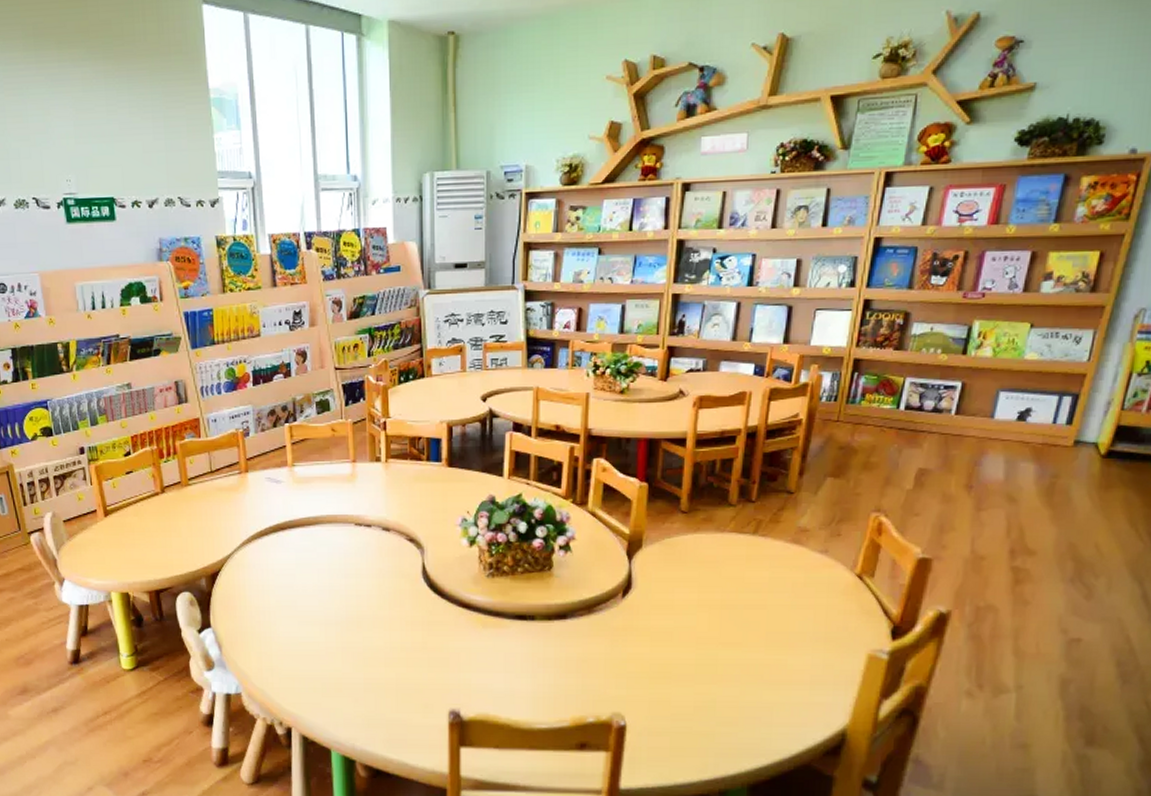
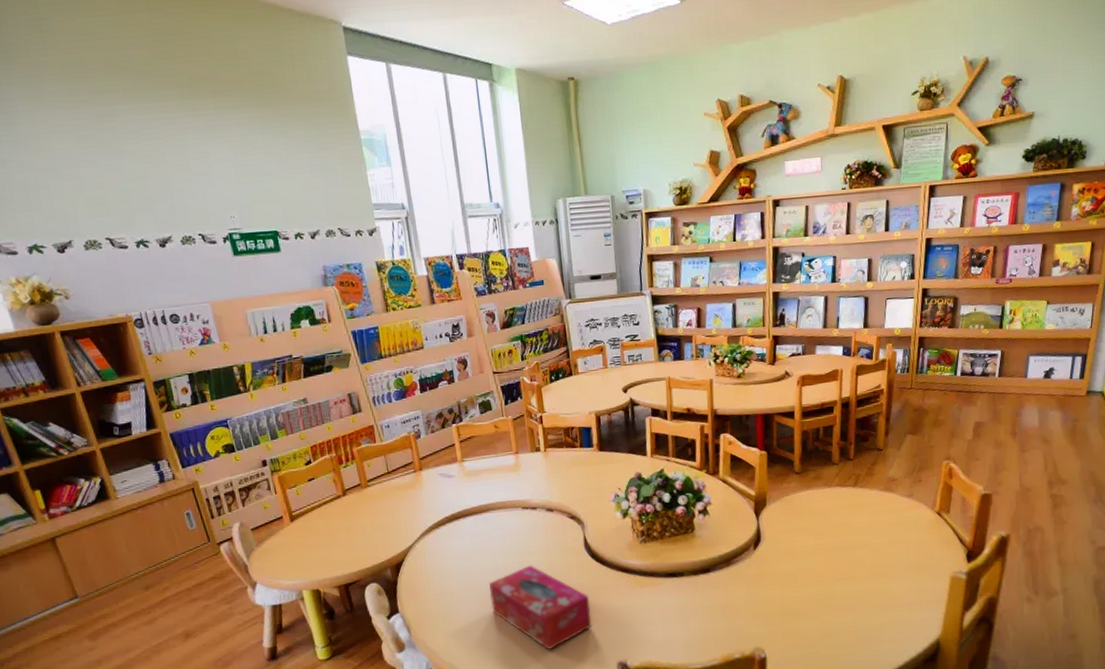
tissue box: none [311,589,424,688] -> present [489,565,592,650]

